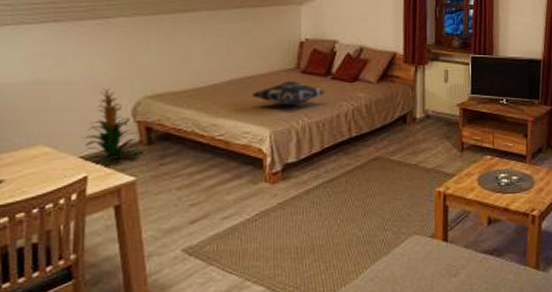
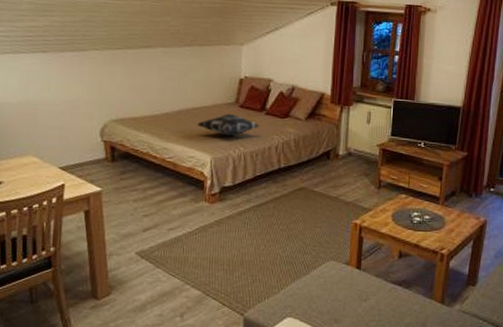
indoor plant: present [84,87,143,164] -> none [63,110,108,175]

